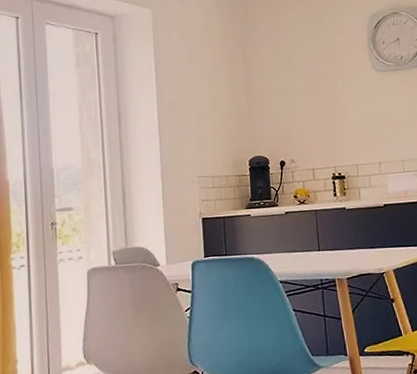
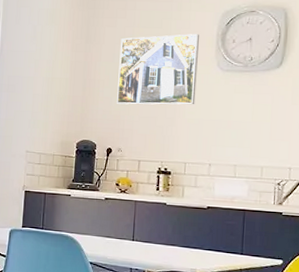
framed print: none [277,39,358,116] -> present [117,34,199,105]

